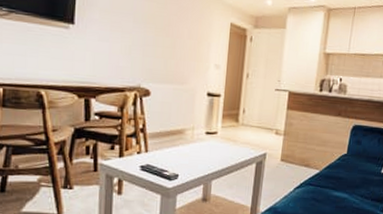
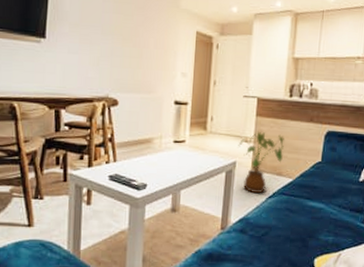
house plant: none [269,125,313,184] -> present [238,132,284,194]

